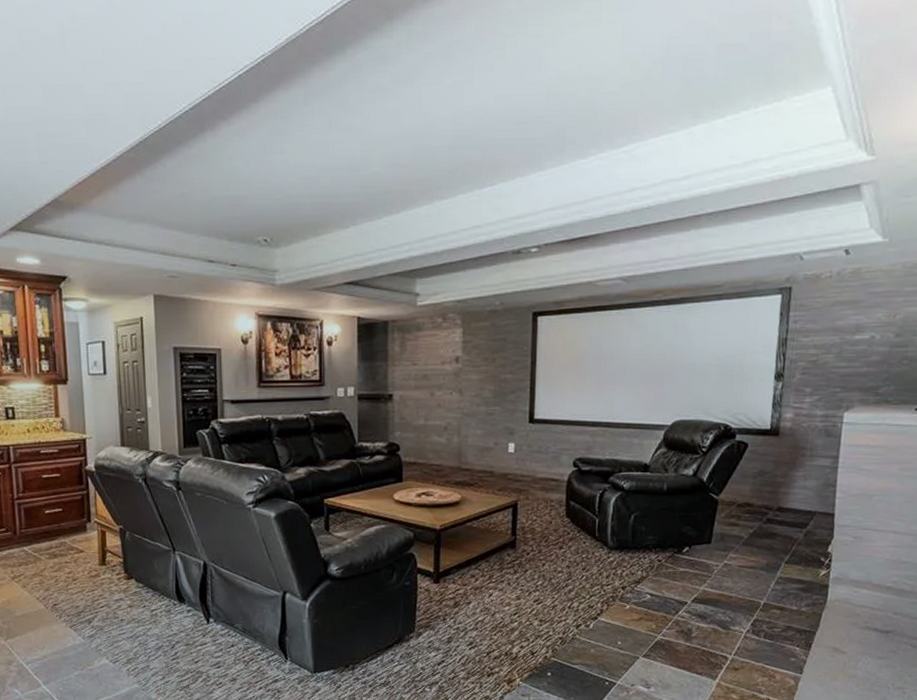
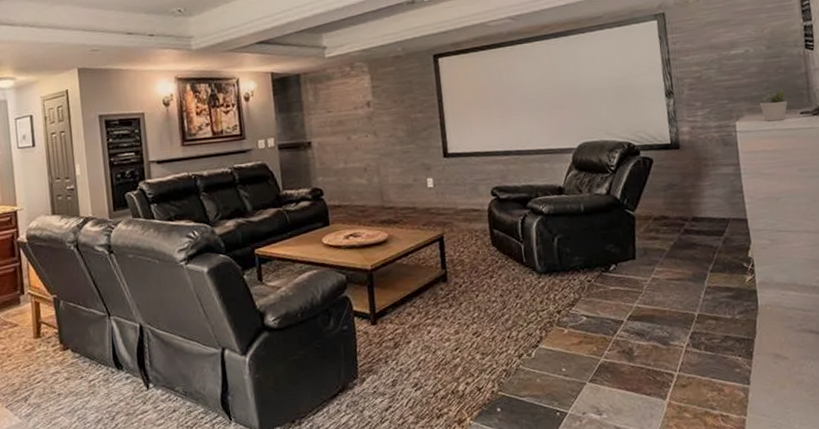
potted plant: none [873,380,907,416] -> present [759,88,790,122]

